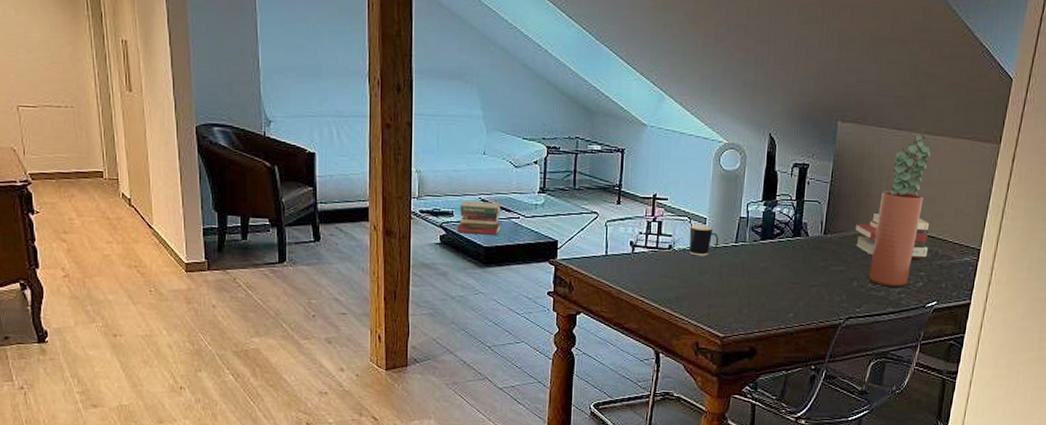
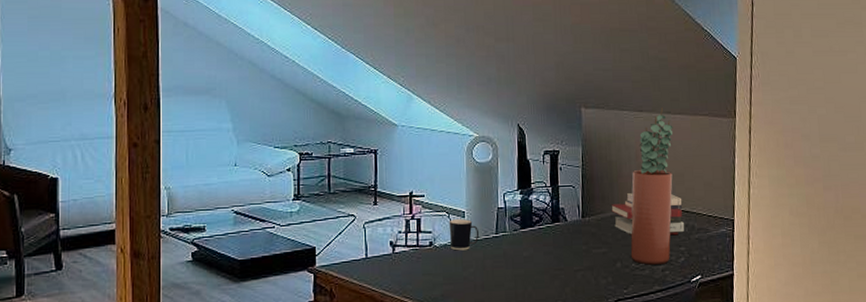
books: present [457,201,501,236] -> none [209,213,256,249]

